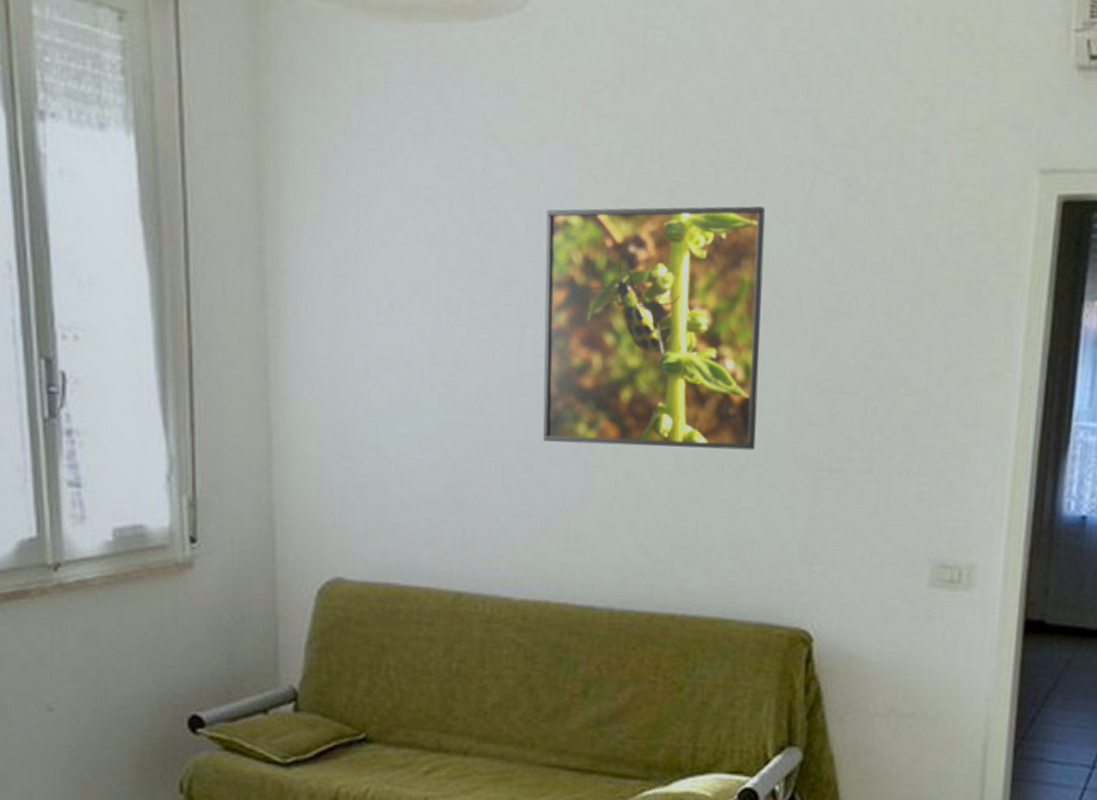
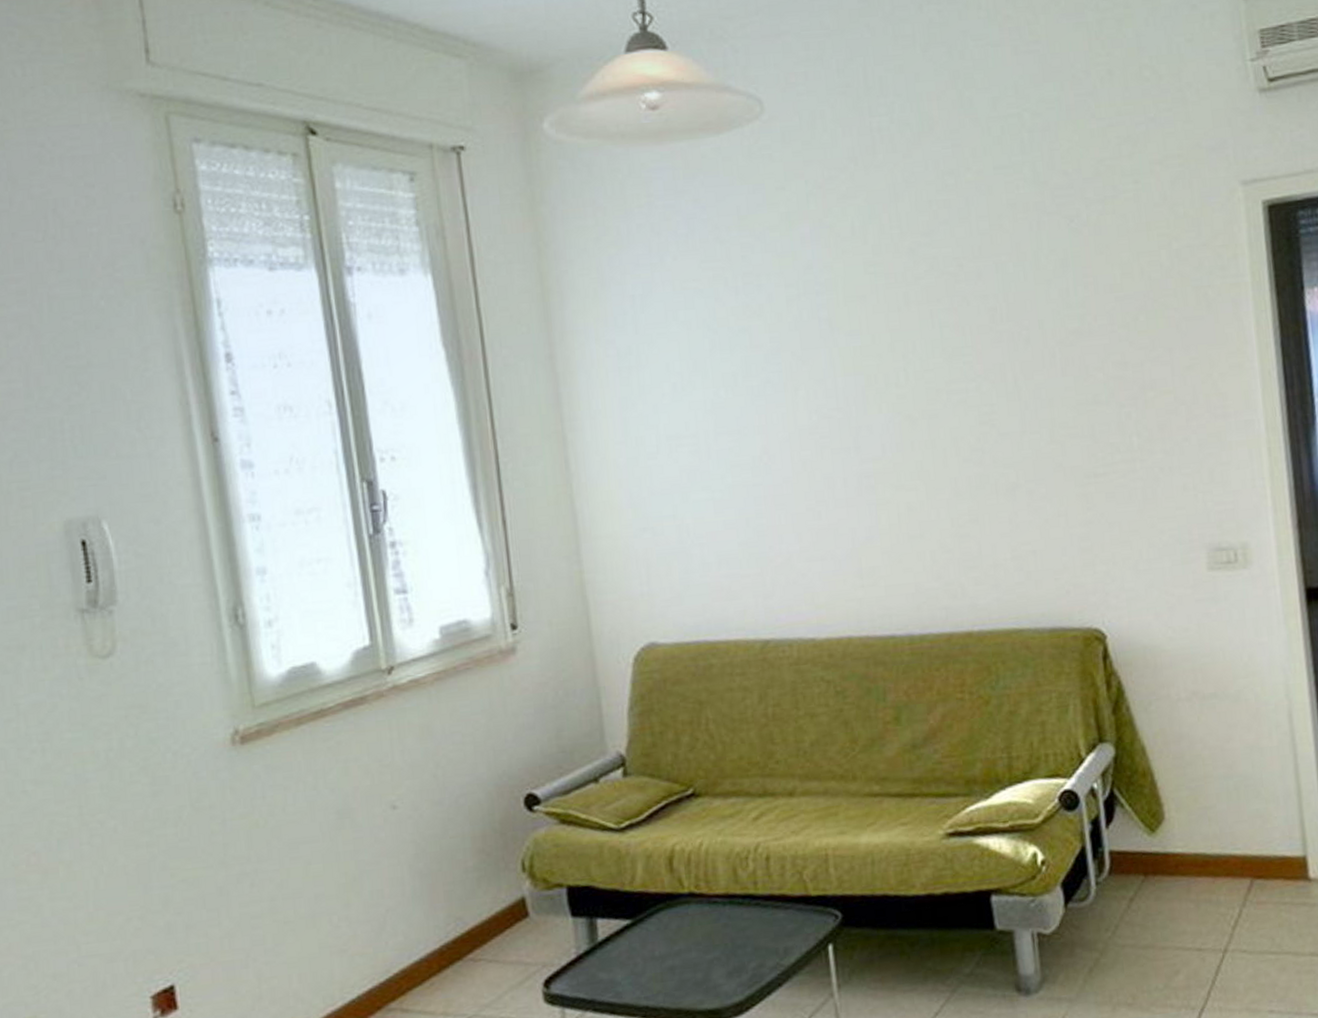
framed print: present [543,206,766,451] -> none [803,251,1023,488]

